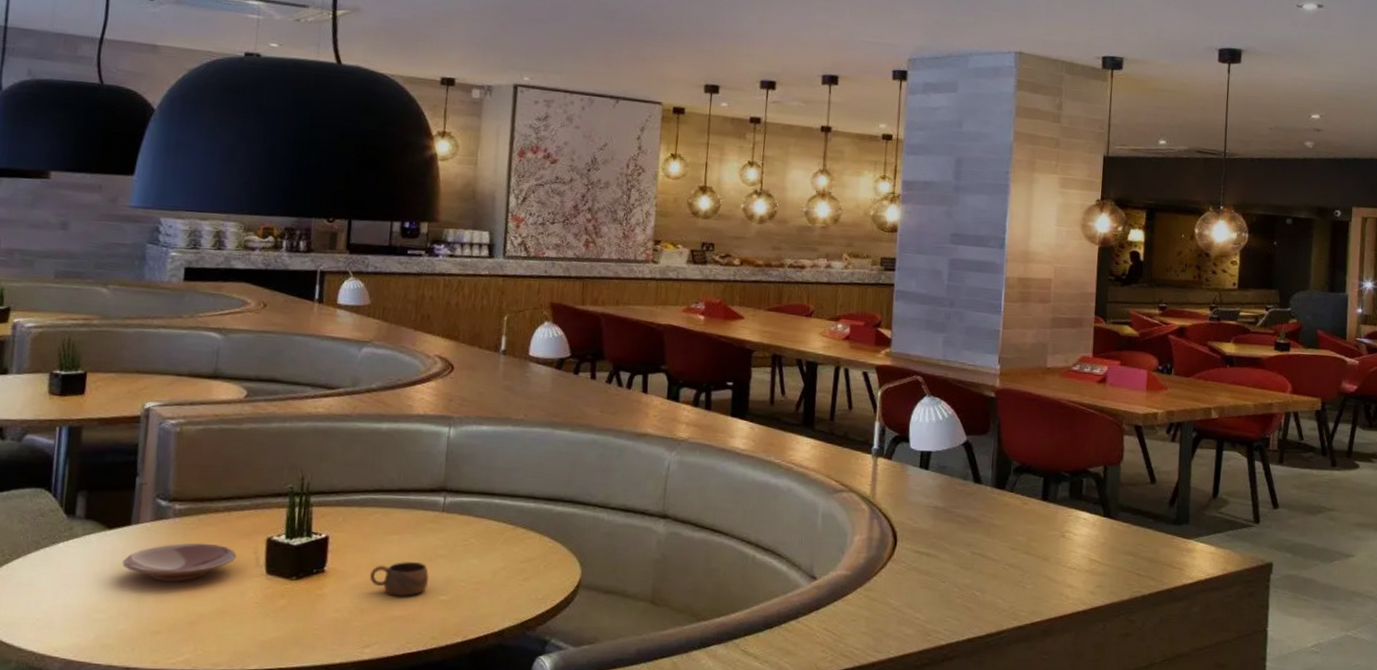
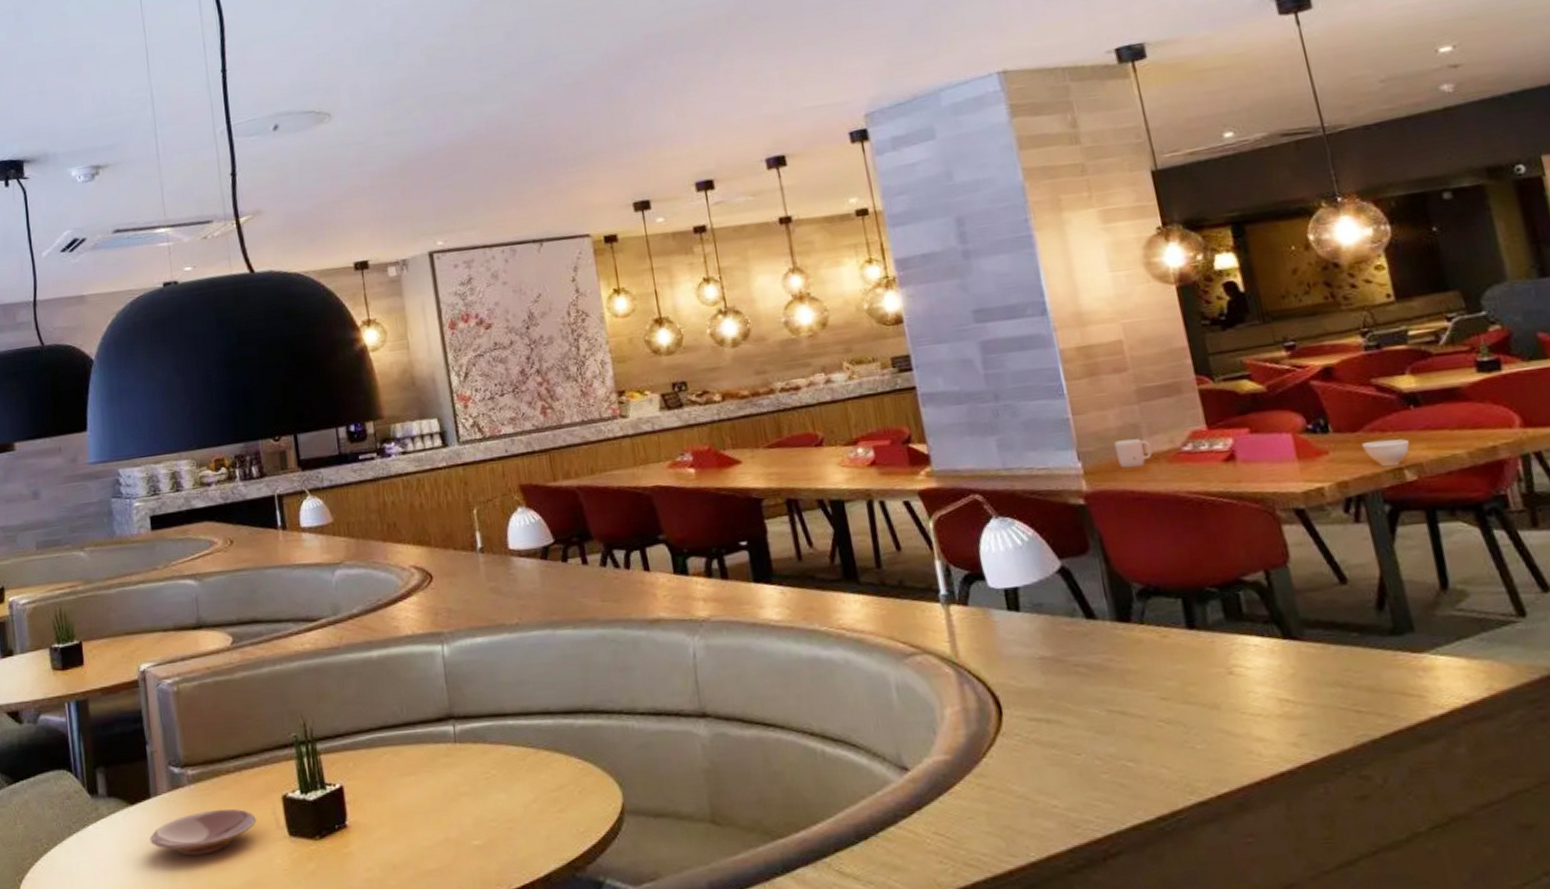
cup: present [369,562,429,596] -> none [393,804,457,846]
mug: none [1025,354,1052,376] -> present [1113,439,1153,469]
bowl: none [1190,385,1221,406] -> present [1362,439,1410,468]

